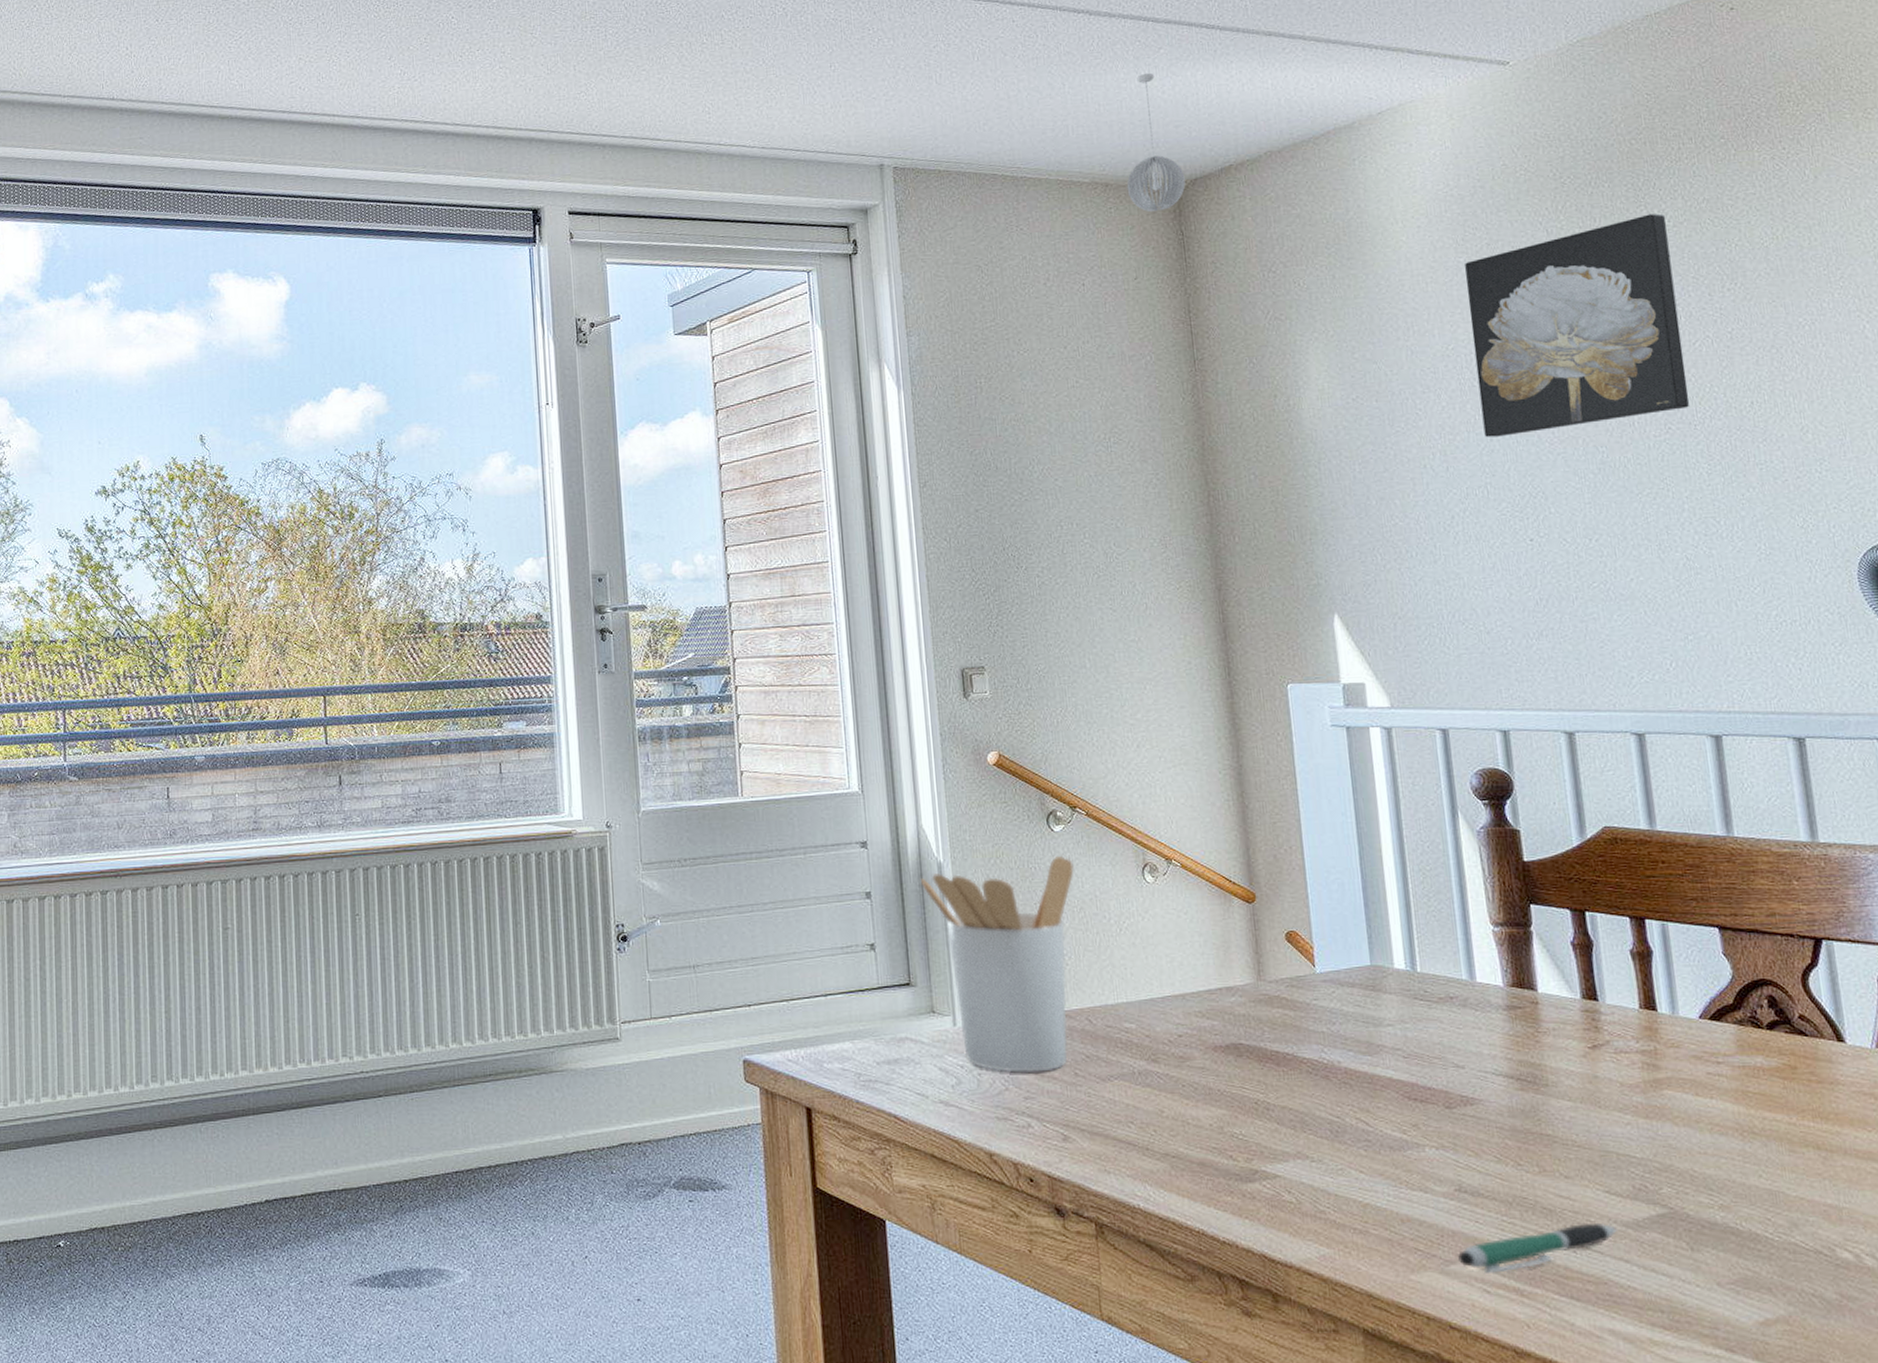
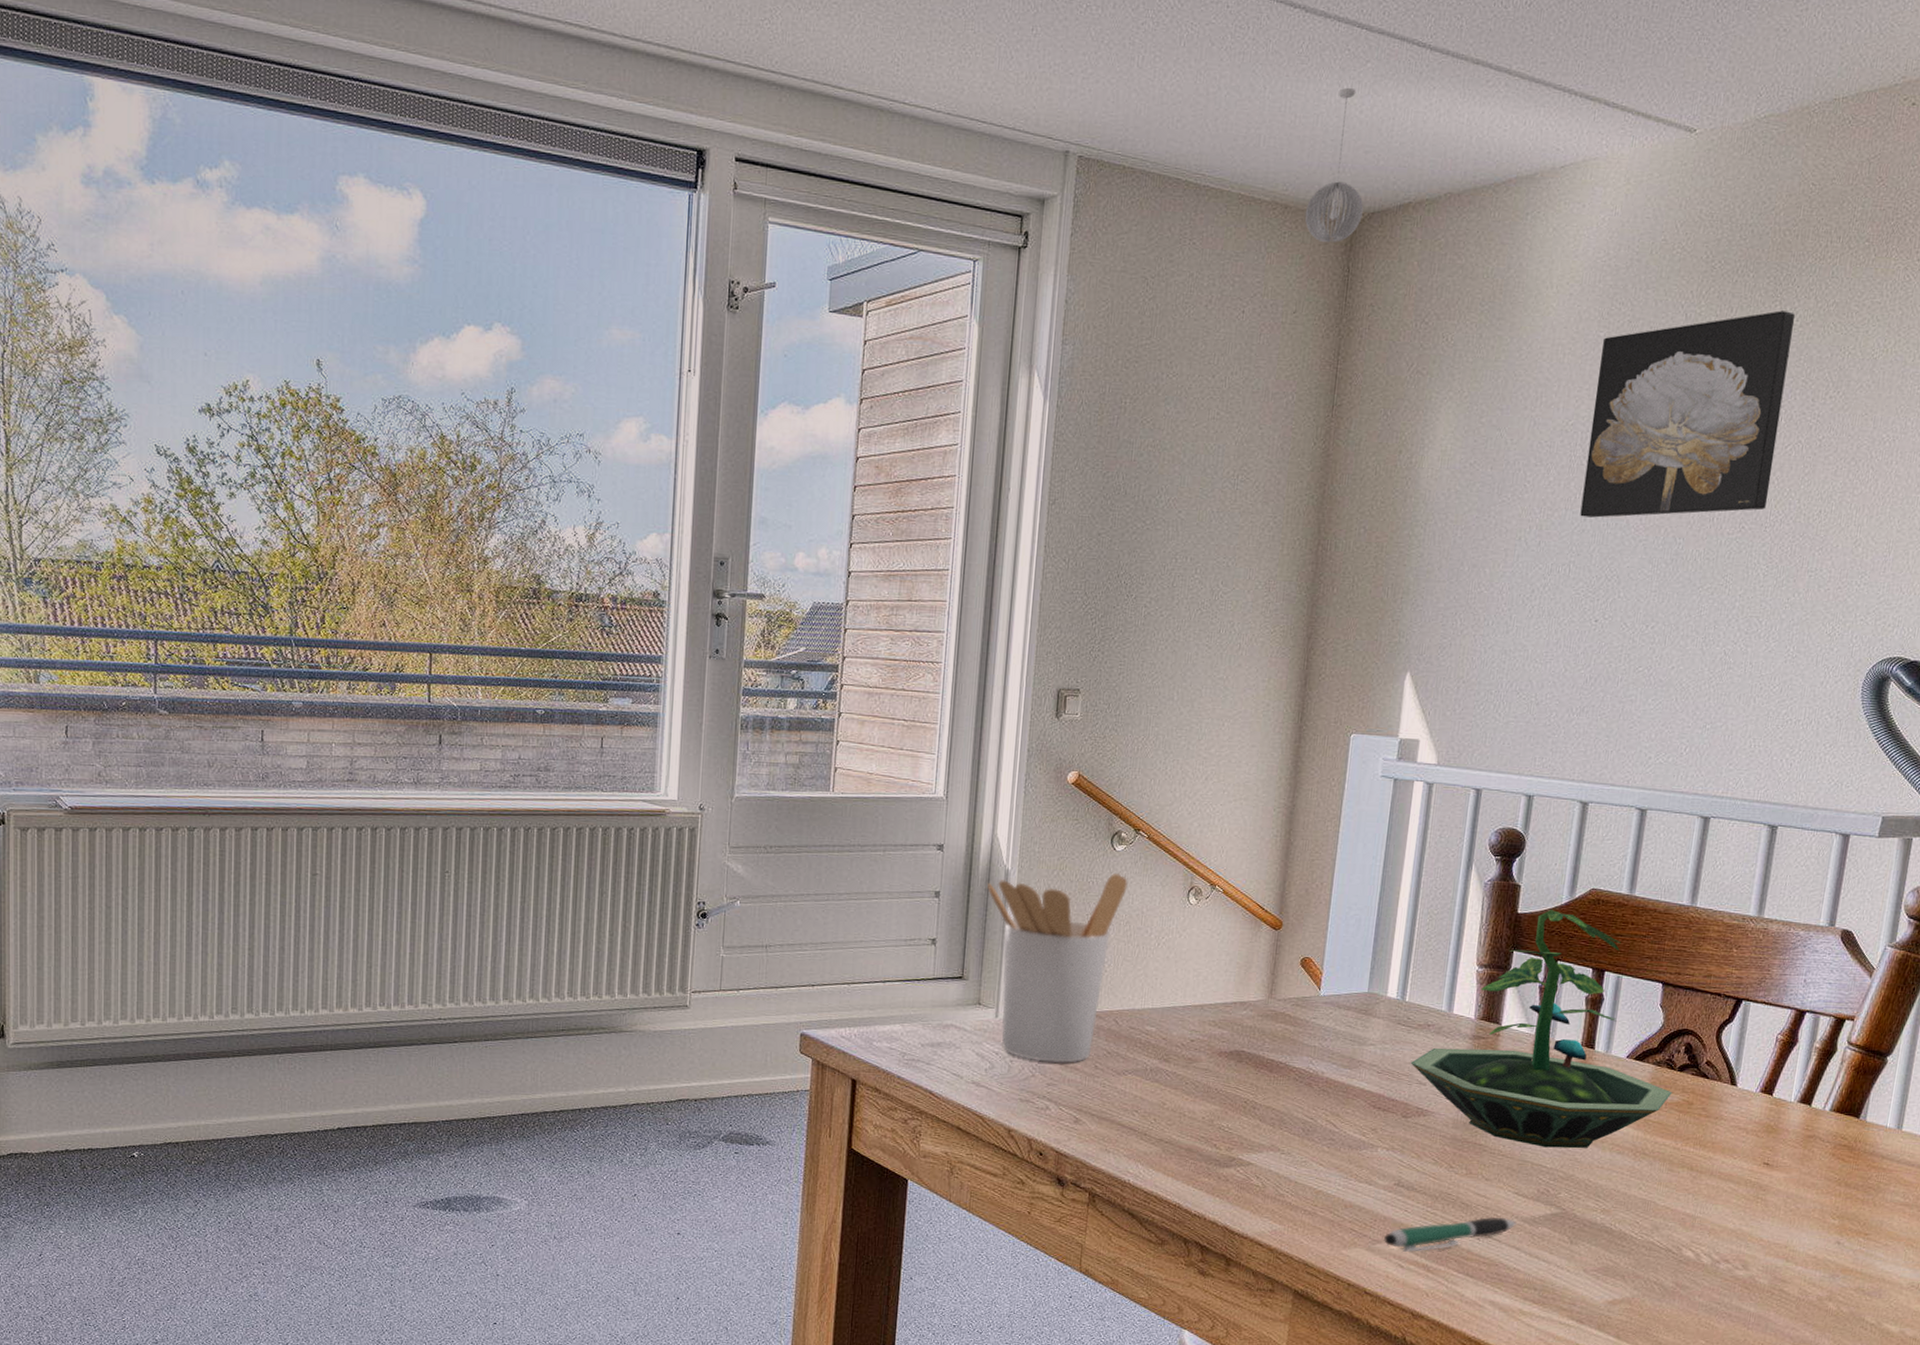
terrarium: none [1440,854,1767,1133] -> present [1410,910,1672,1149]

